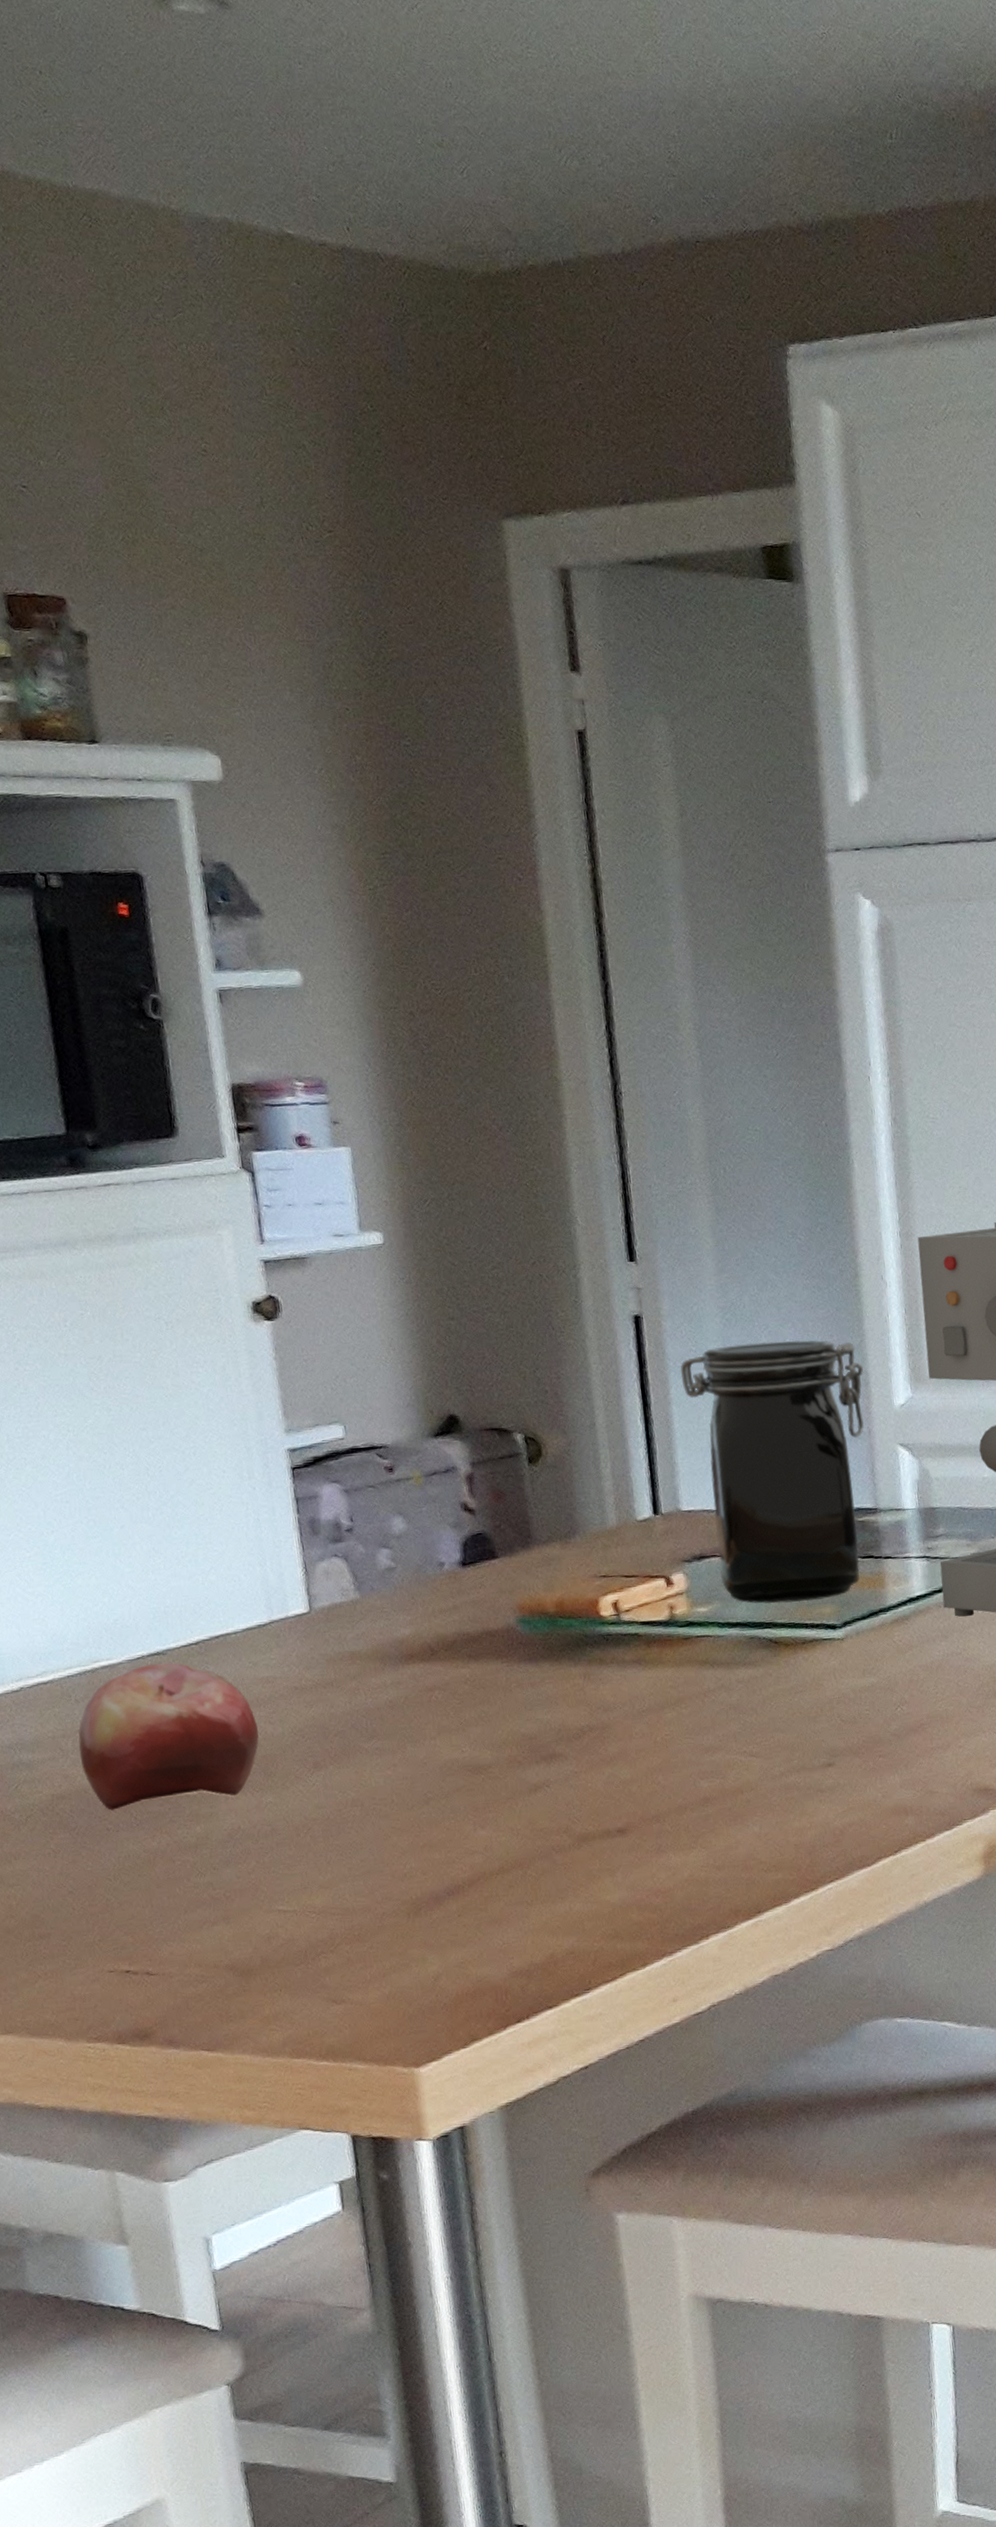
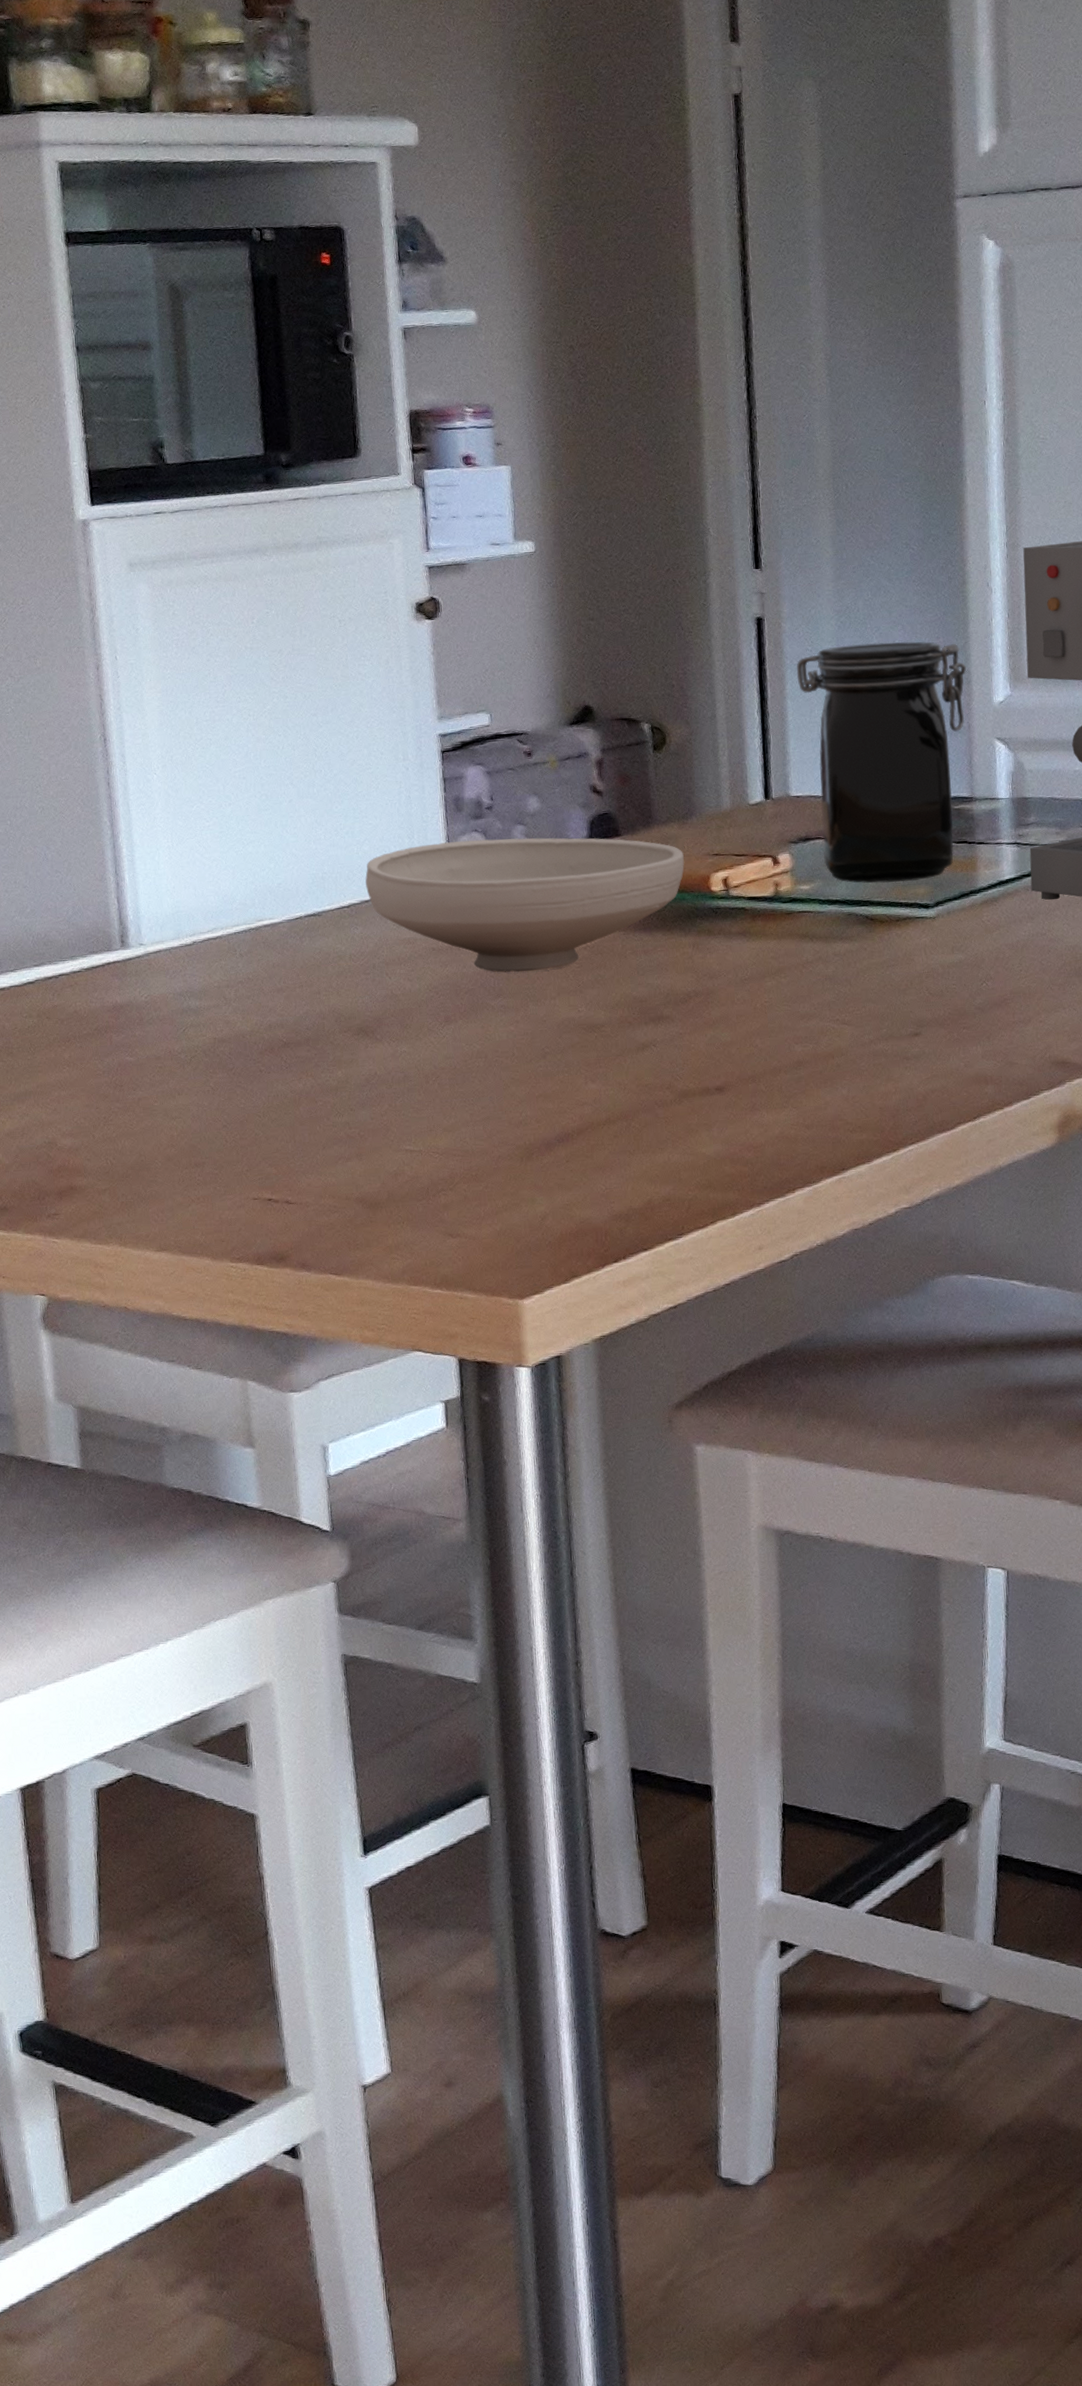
fruit: present [78,1662,259,1811] -> none [240,922,398,1054]
bowl: none [213,1561,570,1712] -> present [365,837,685,973]

